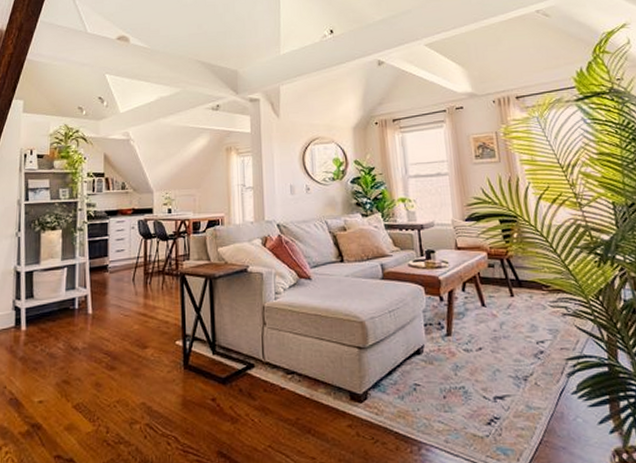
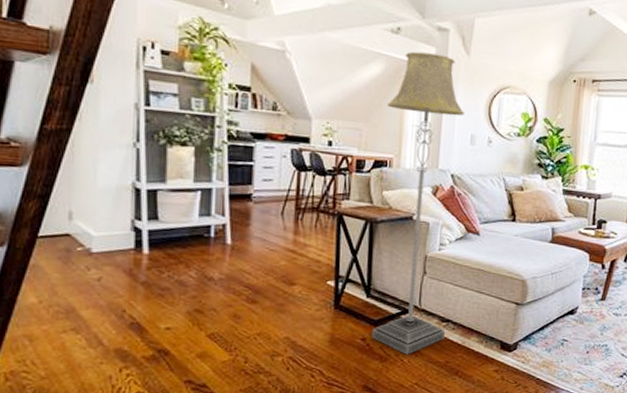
floor lamp: none [214,121,293,413] -> present [371,51,464,355]

